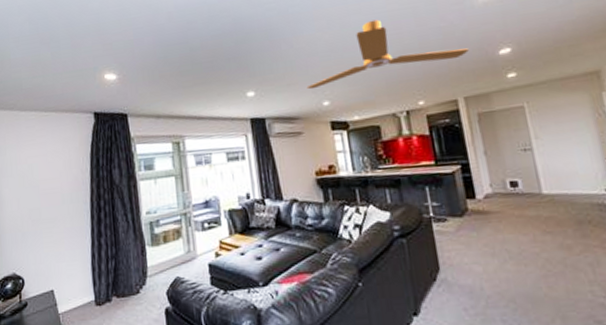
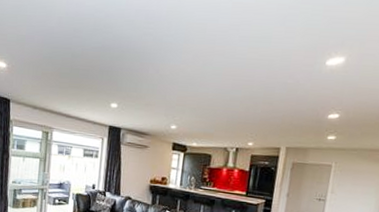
ceiling fan: present [306,19,470,90] -> none [161,64,305,114]

